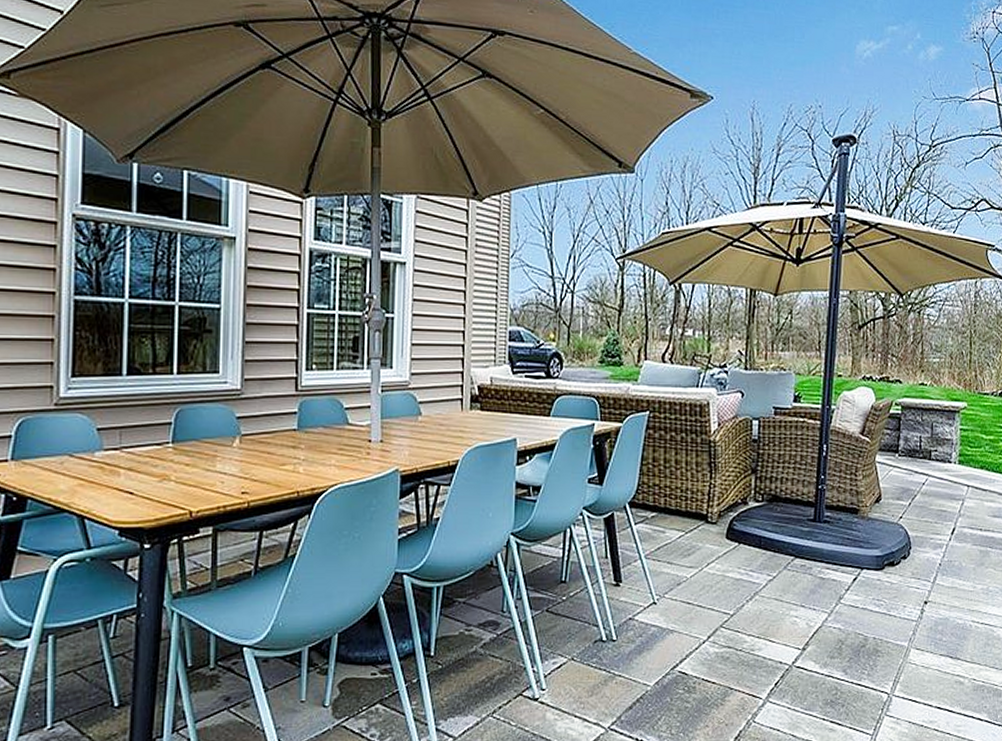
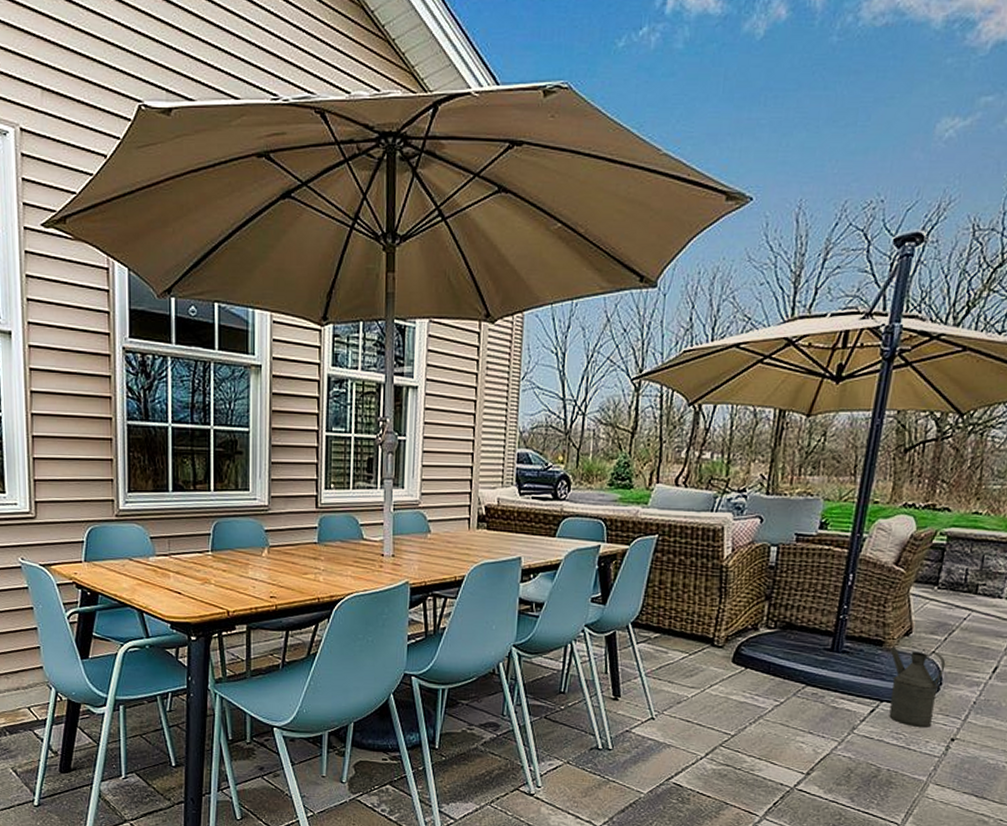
watering can: none [865,514,912,592] -> present [889,647,946,727]

